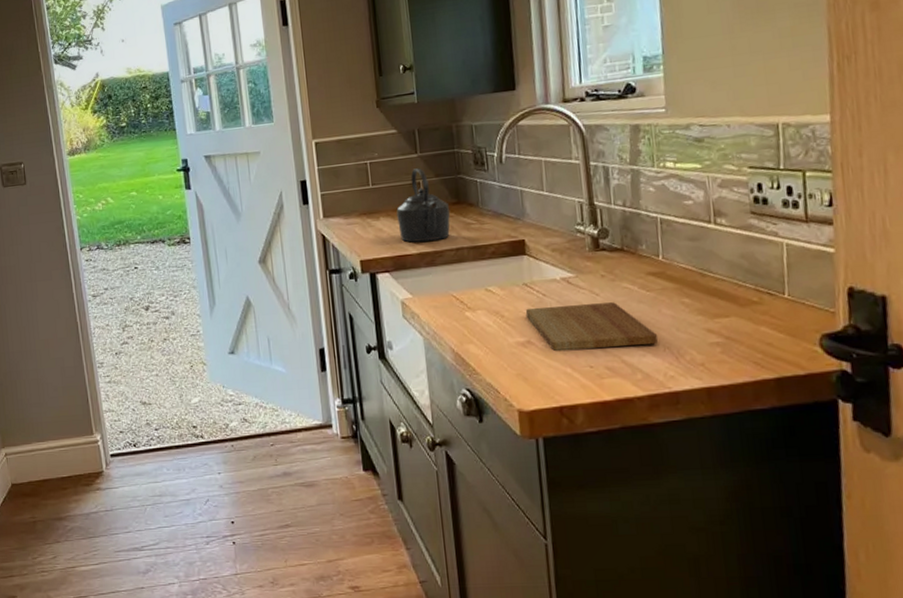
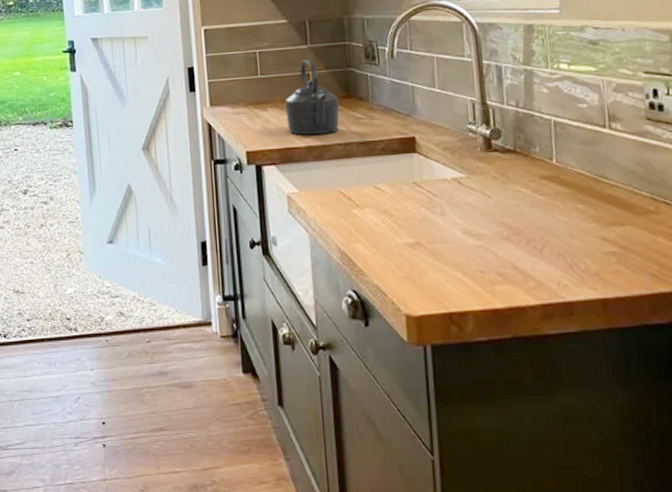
cutting board: present [525,302,658,351] -> none [414,205,551,254]

